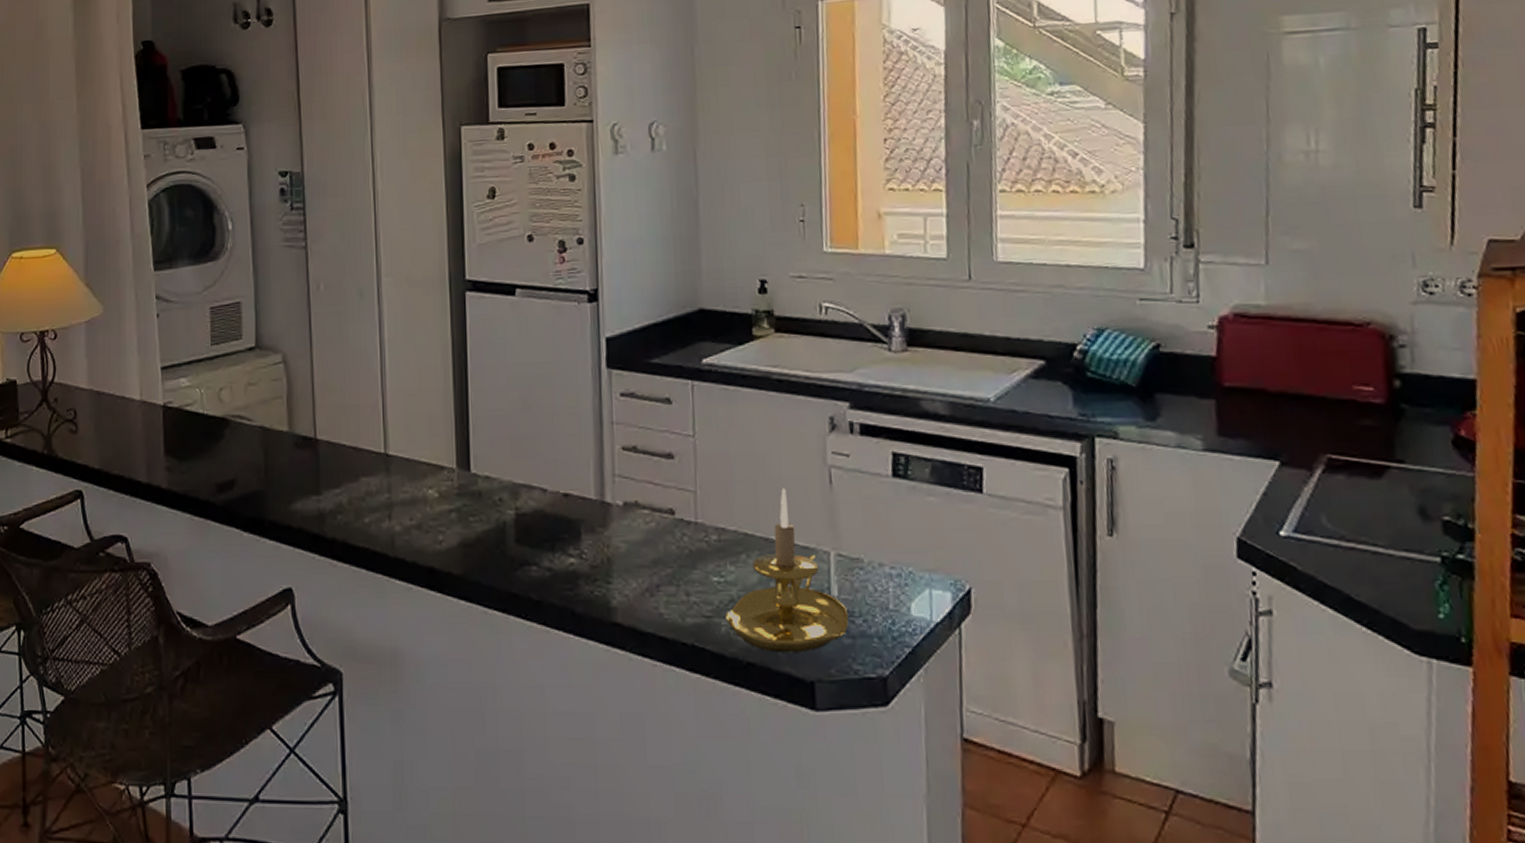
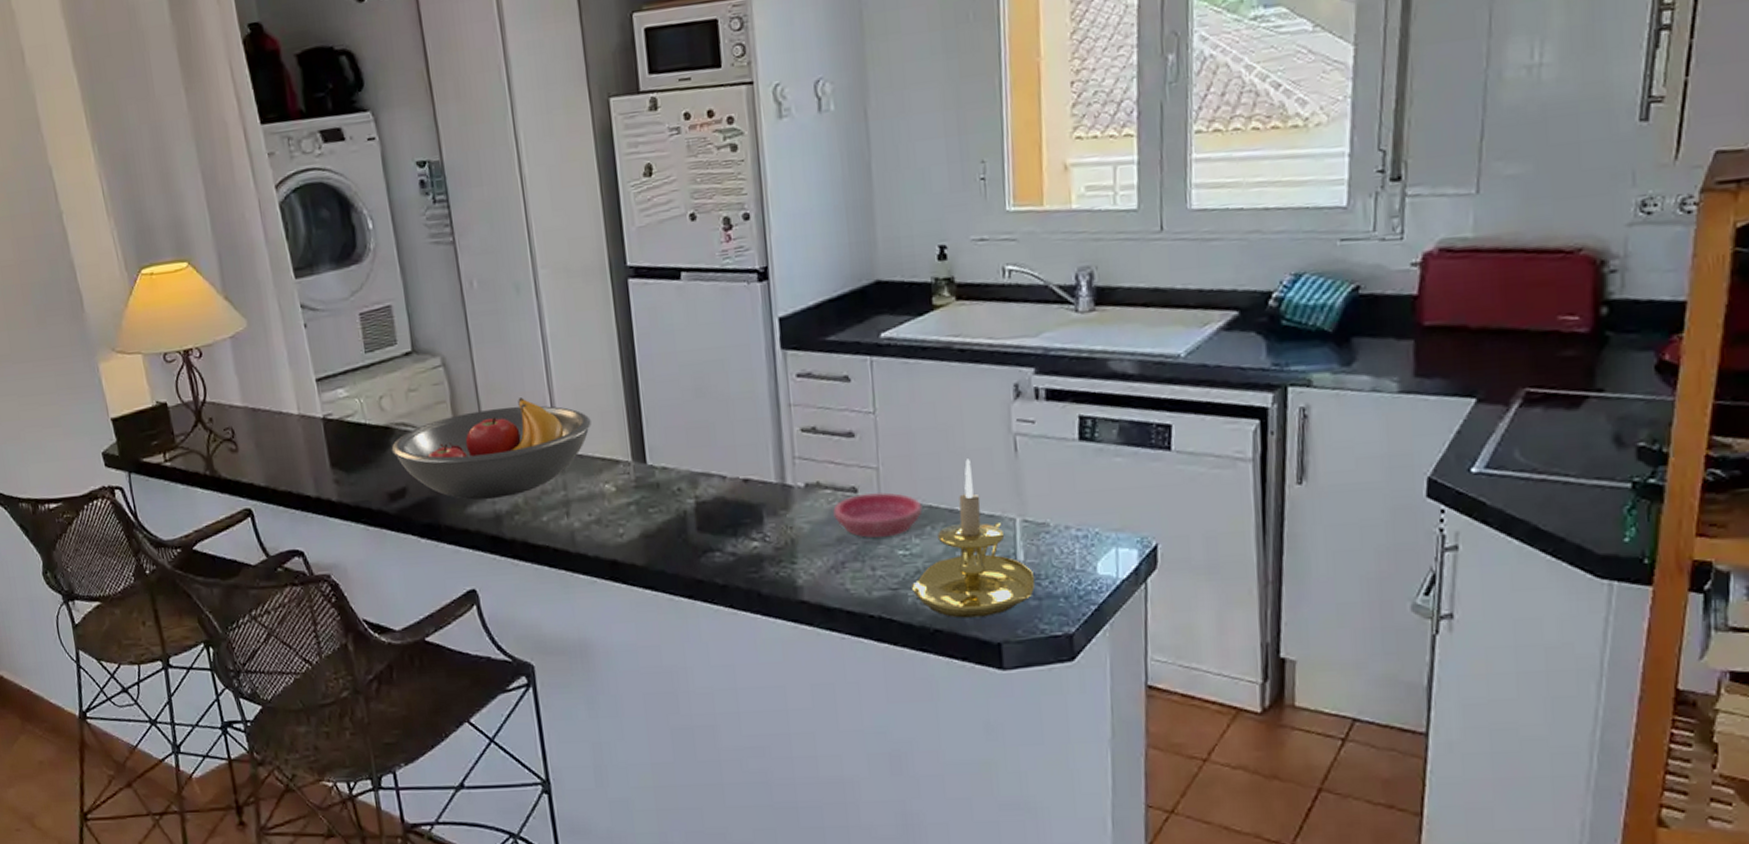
fruit bowl: none [225,398,420,496] -> present [391,398,591,500]
saucer: none [650,515,738,562] -> present [833,492,923,538]

